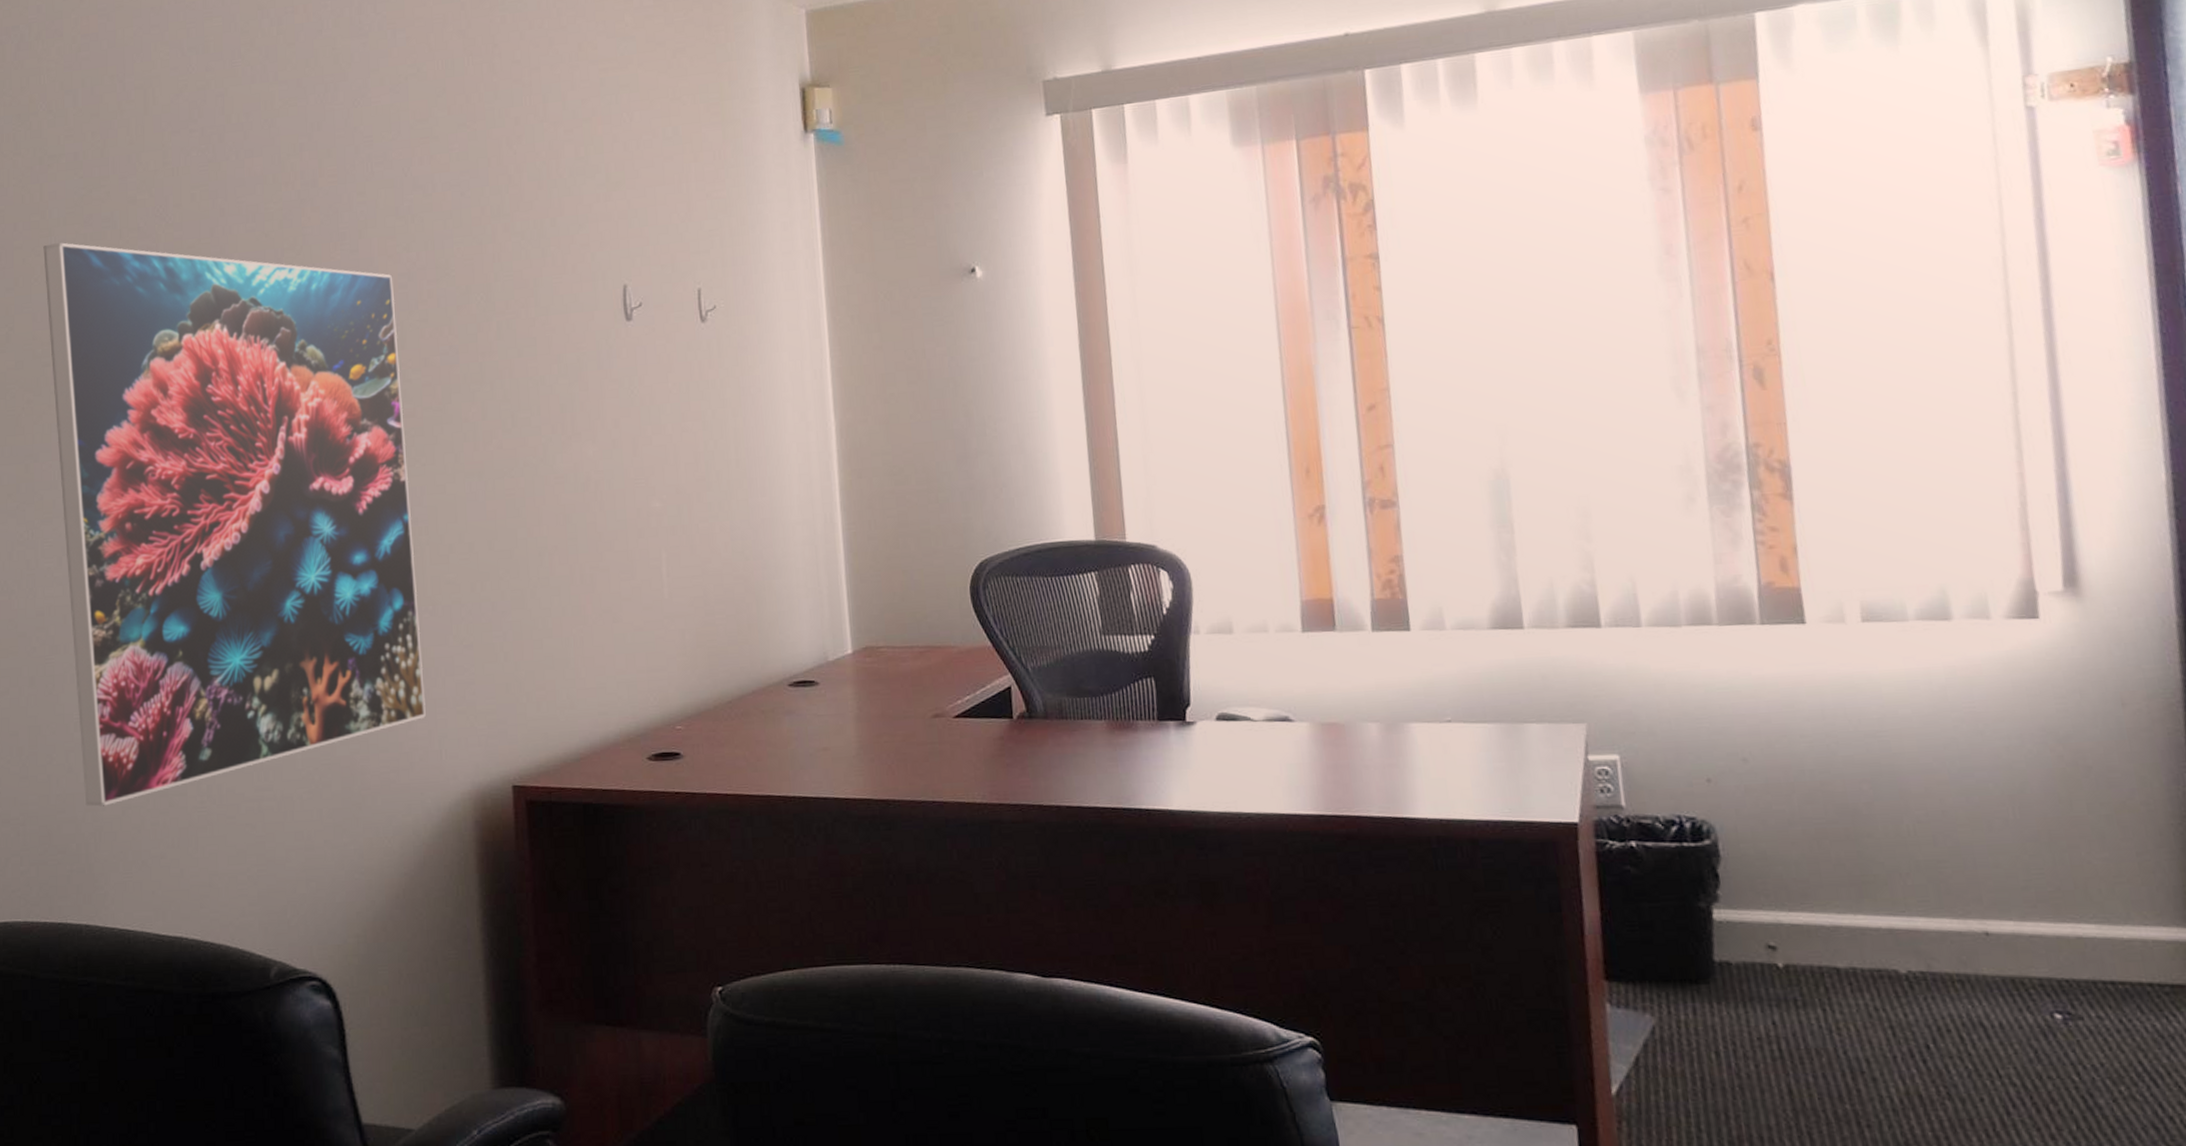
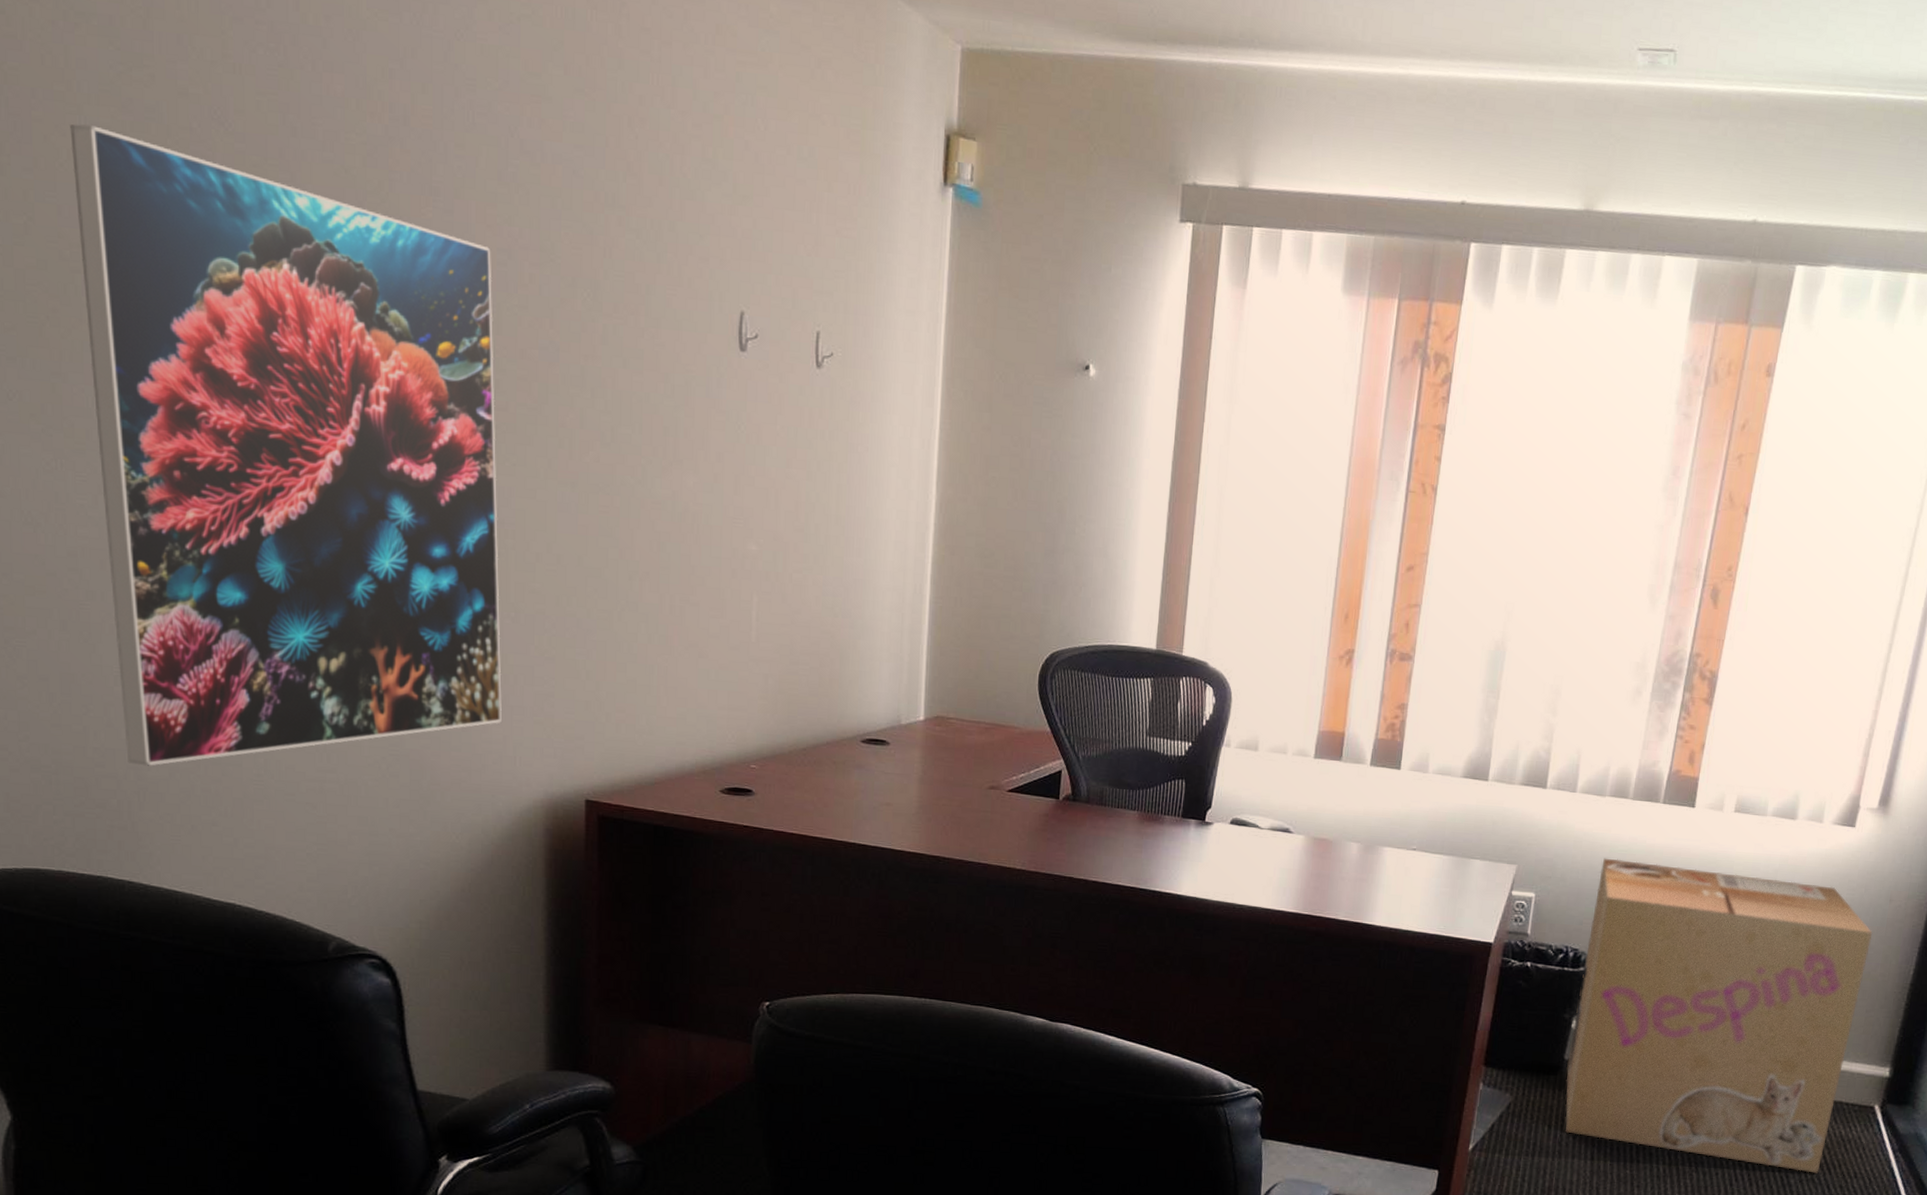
cardboard box: none [1698,697,2139,1088] -> present [1565,858,1873,1173]

